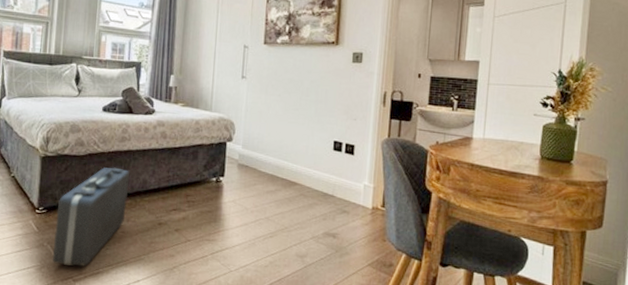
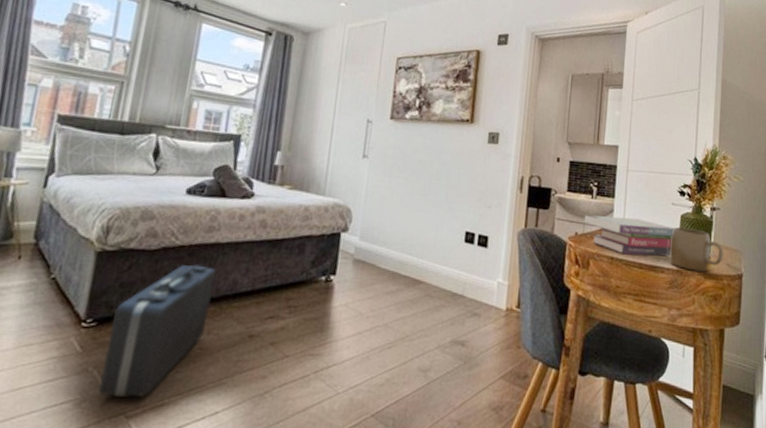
books: none [444,125,536,164] -> present [584,215,674,257]
mug: none [530,137,588,179] -> present [669,227,724,273]

